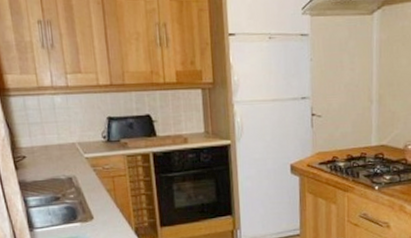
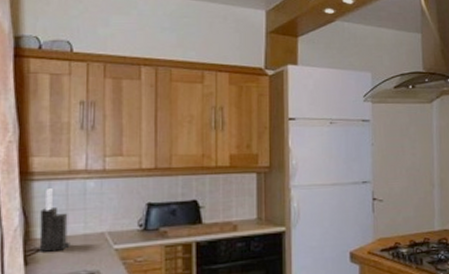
knife block: none [20,103,49,159] -> present [39,189,70,252]

